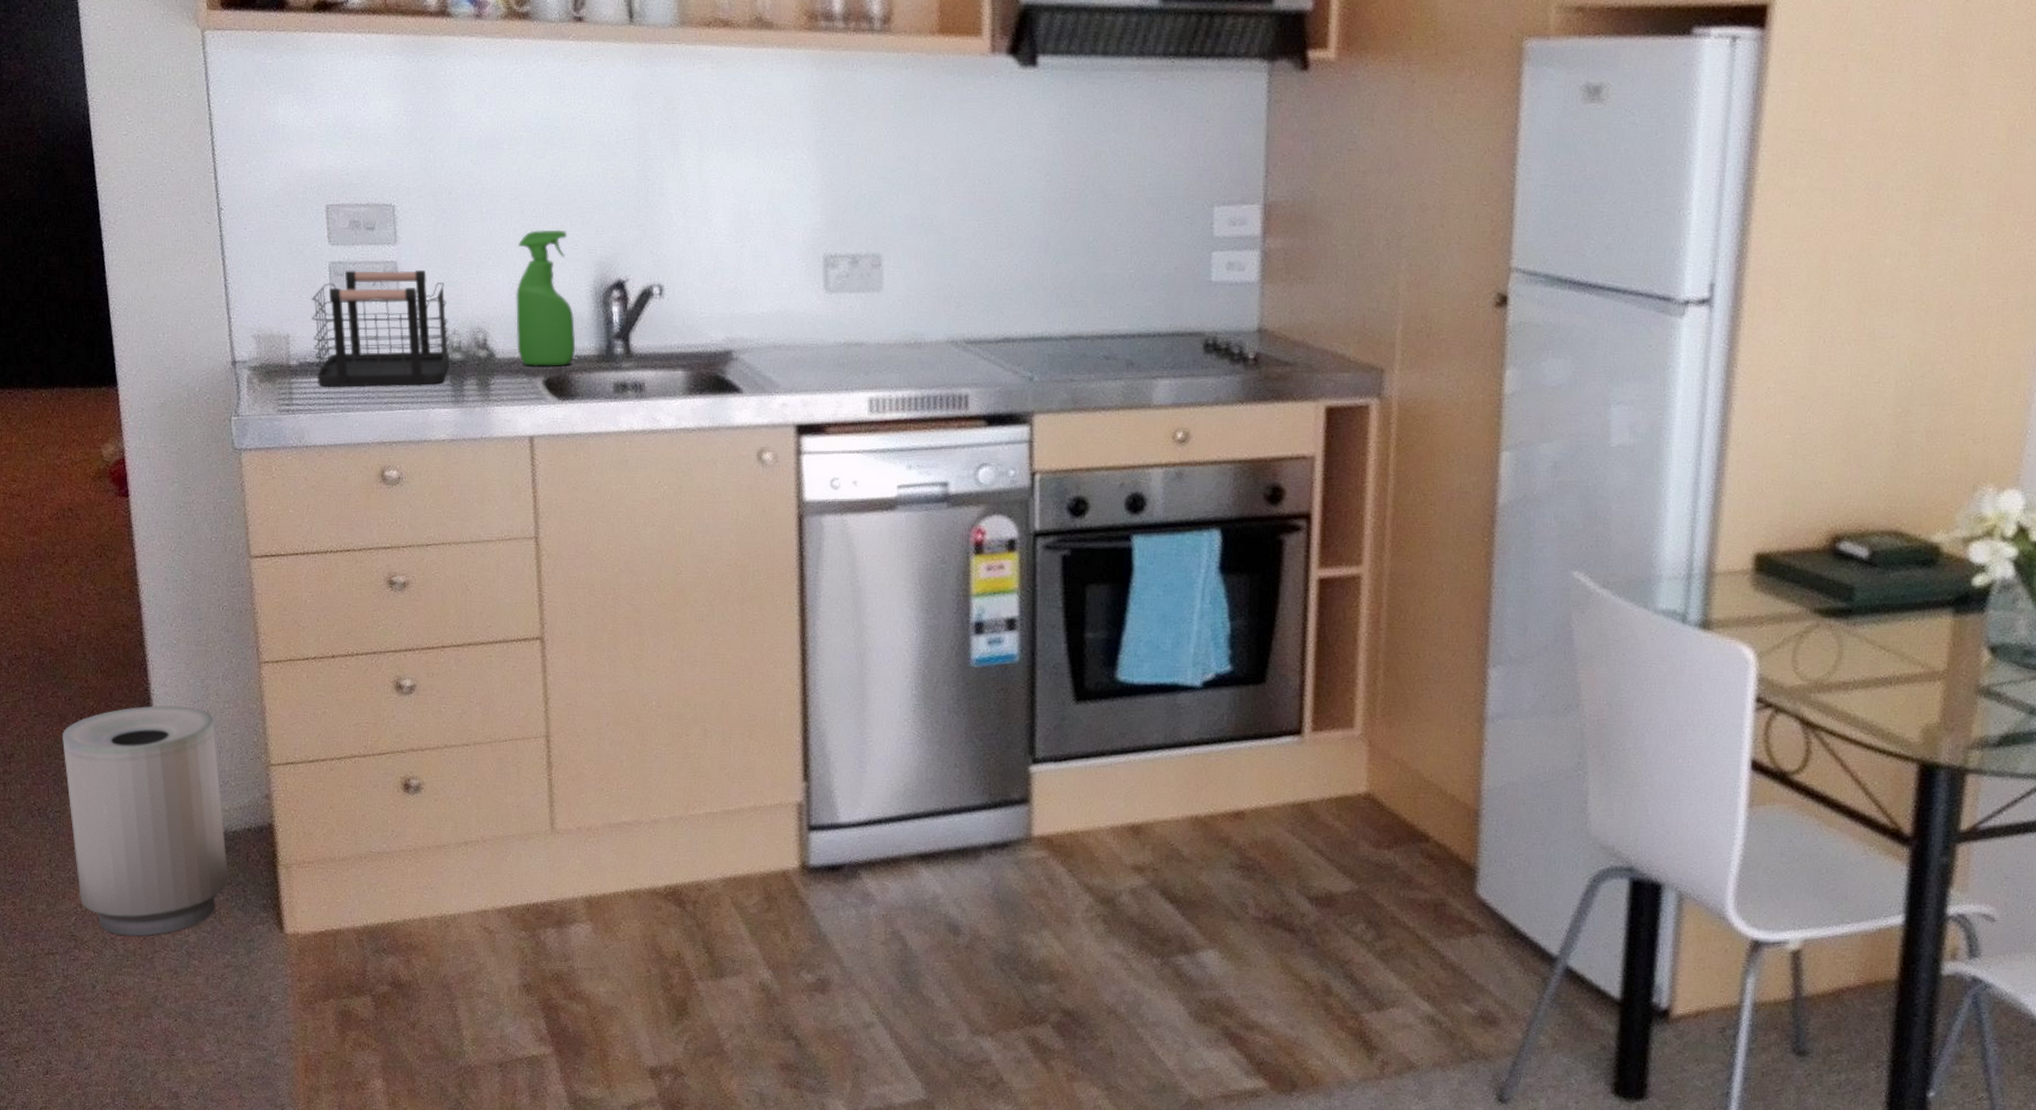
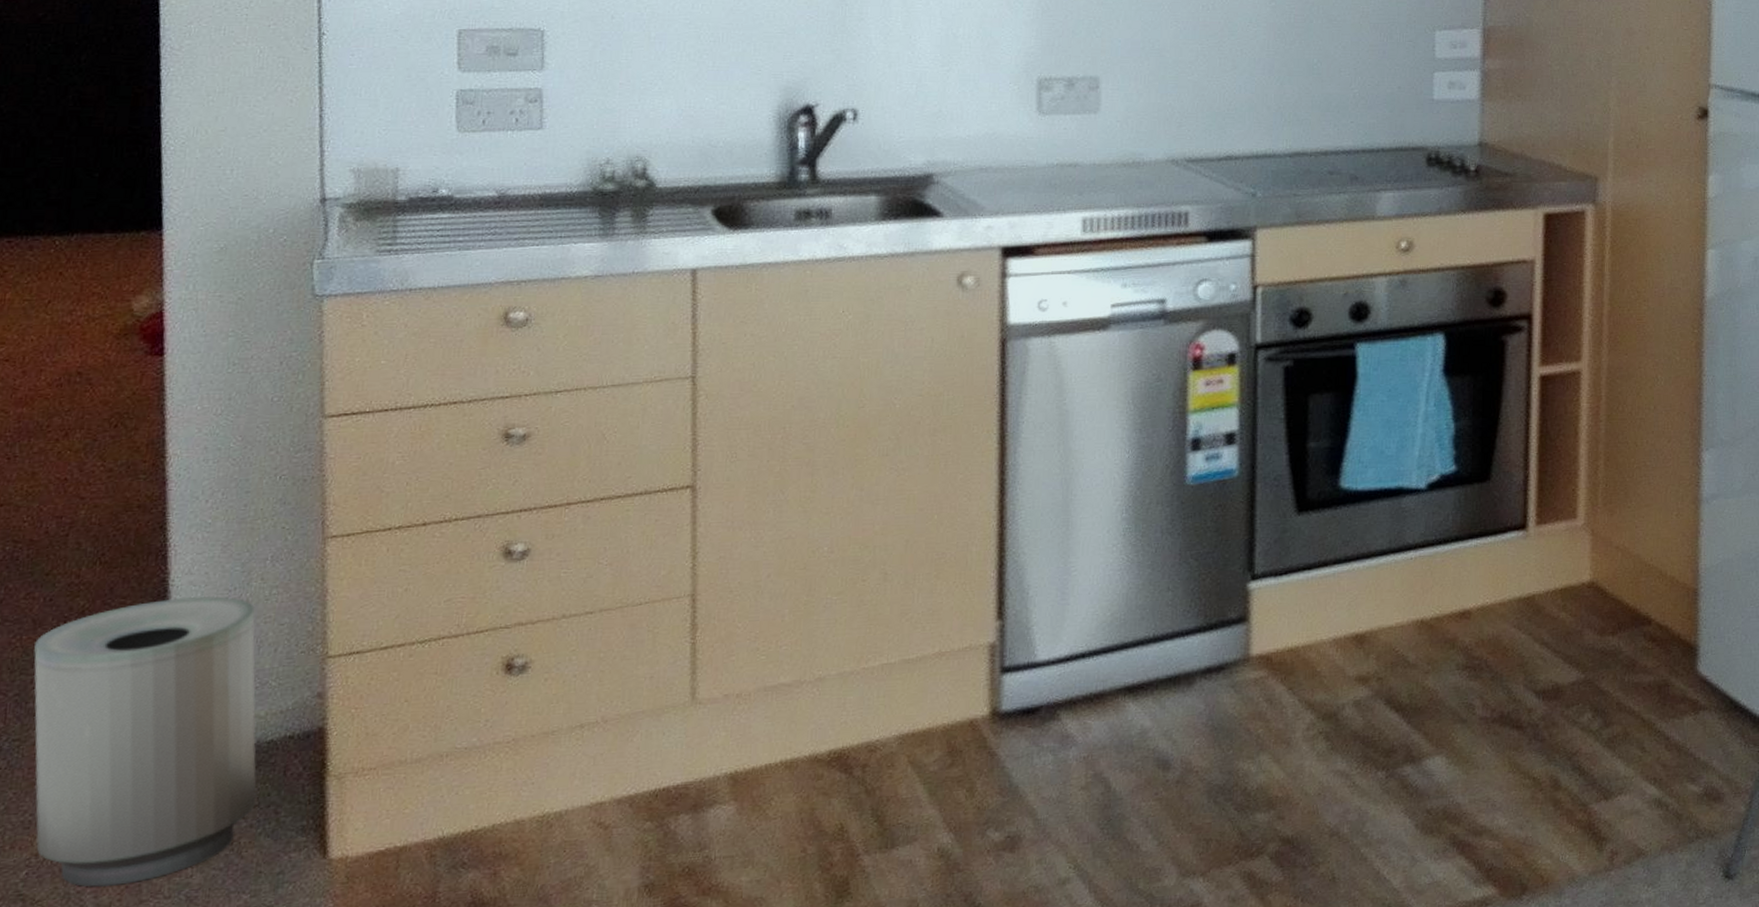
dish rack: present [311,270,450,387] -> none [429,97,602,223]
spray bottle: present [516,229,576,367] -> none [682,54,754,196]

